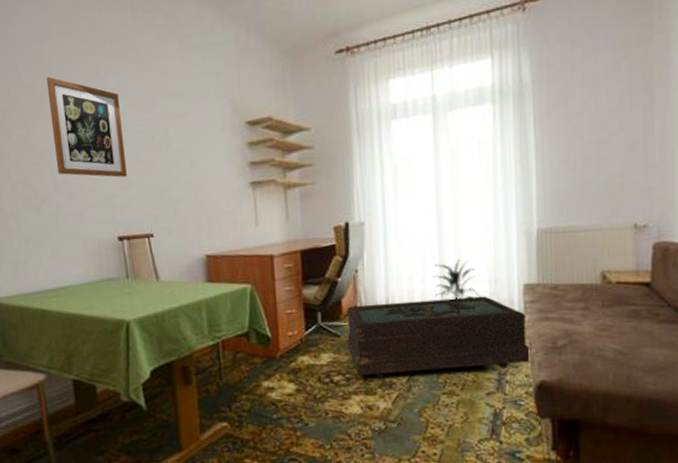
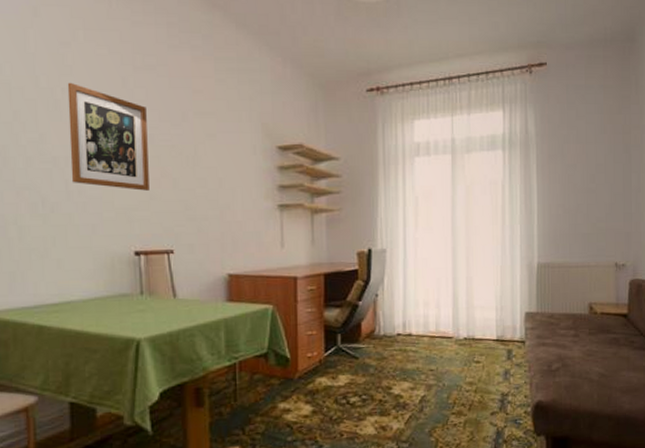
coffee table: present [347,296,532,379] -> none [365,322,530,400]
indoor plant: present [432,258,481,300] -> none [446,287,488,325]

